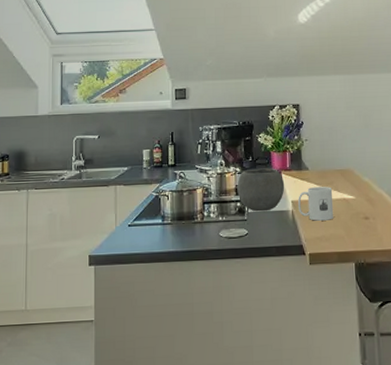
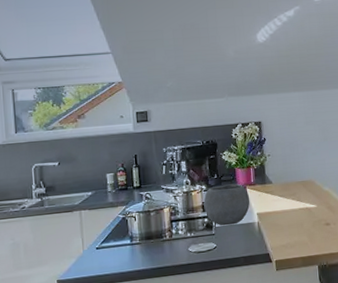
mug: present [297,187,334,221] -> none [263,198,298,231]

